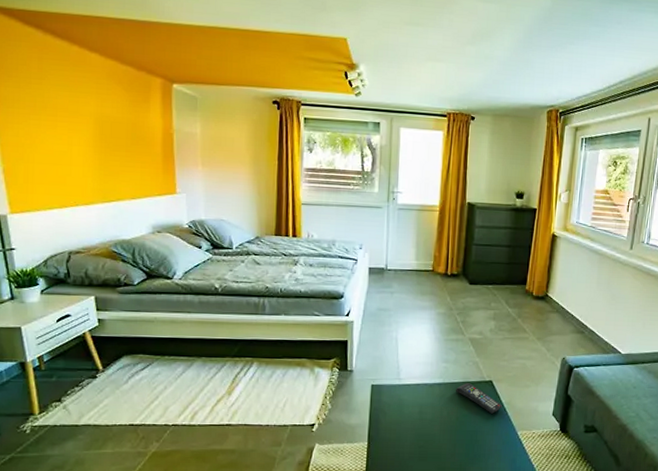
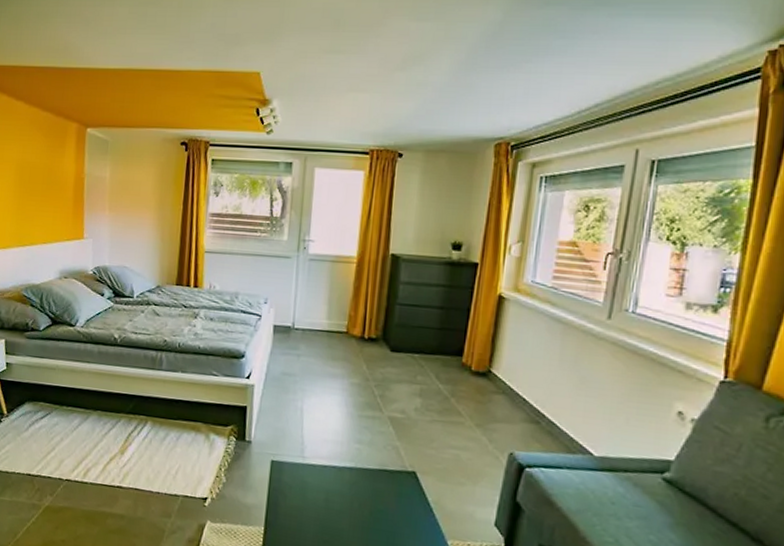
remote control: present [456,383,502,414] -> none [370,471,428,514]

